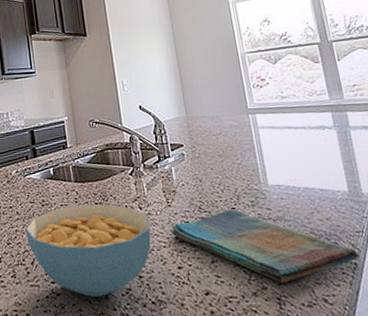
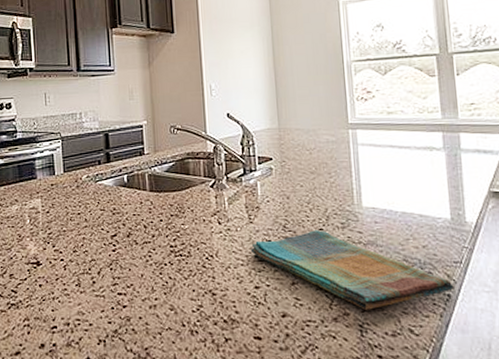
cereal bowl: present [25,204,151,297] -> none [93,215,229,311]

